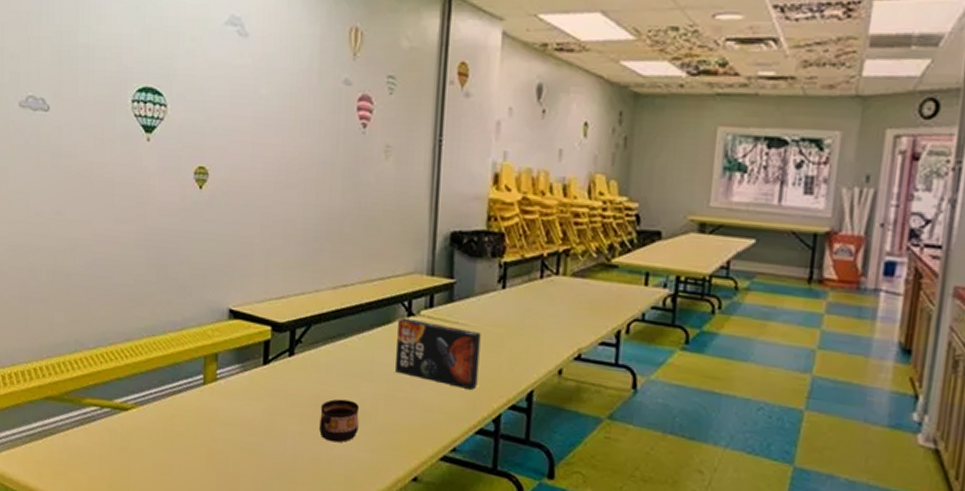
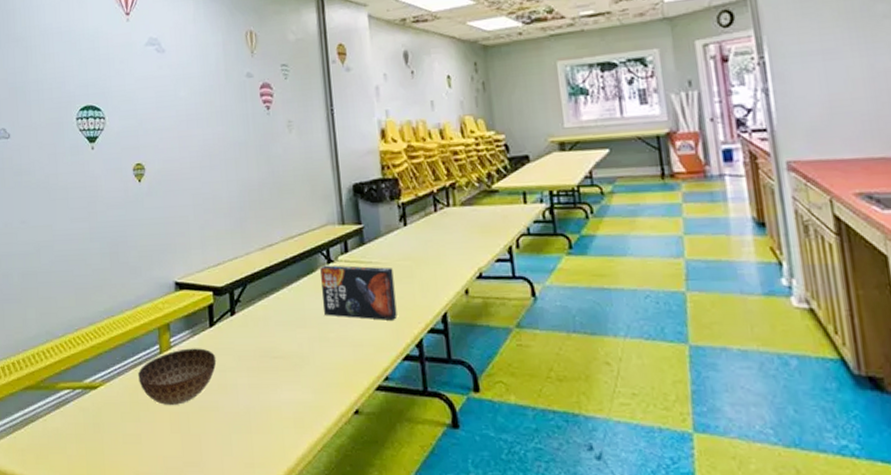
bowl: none [176,383,267,442] -> present [138,348,217,406]
cup: present [319,399,360,443] -> none [264,347,300,389]

